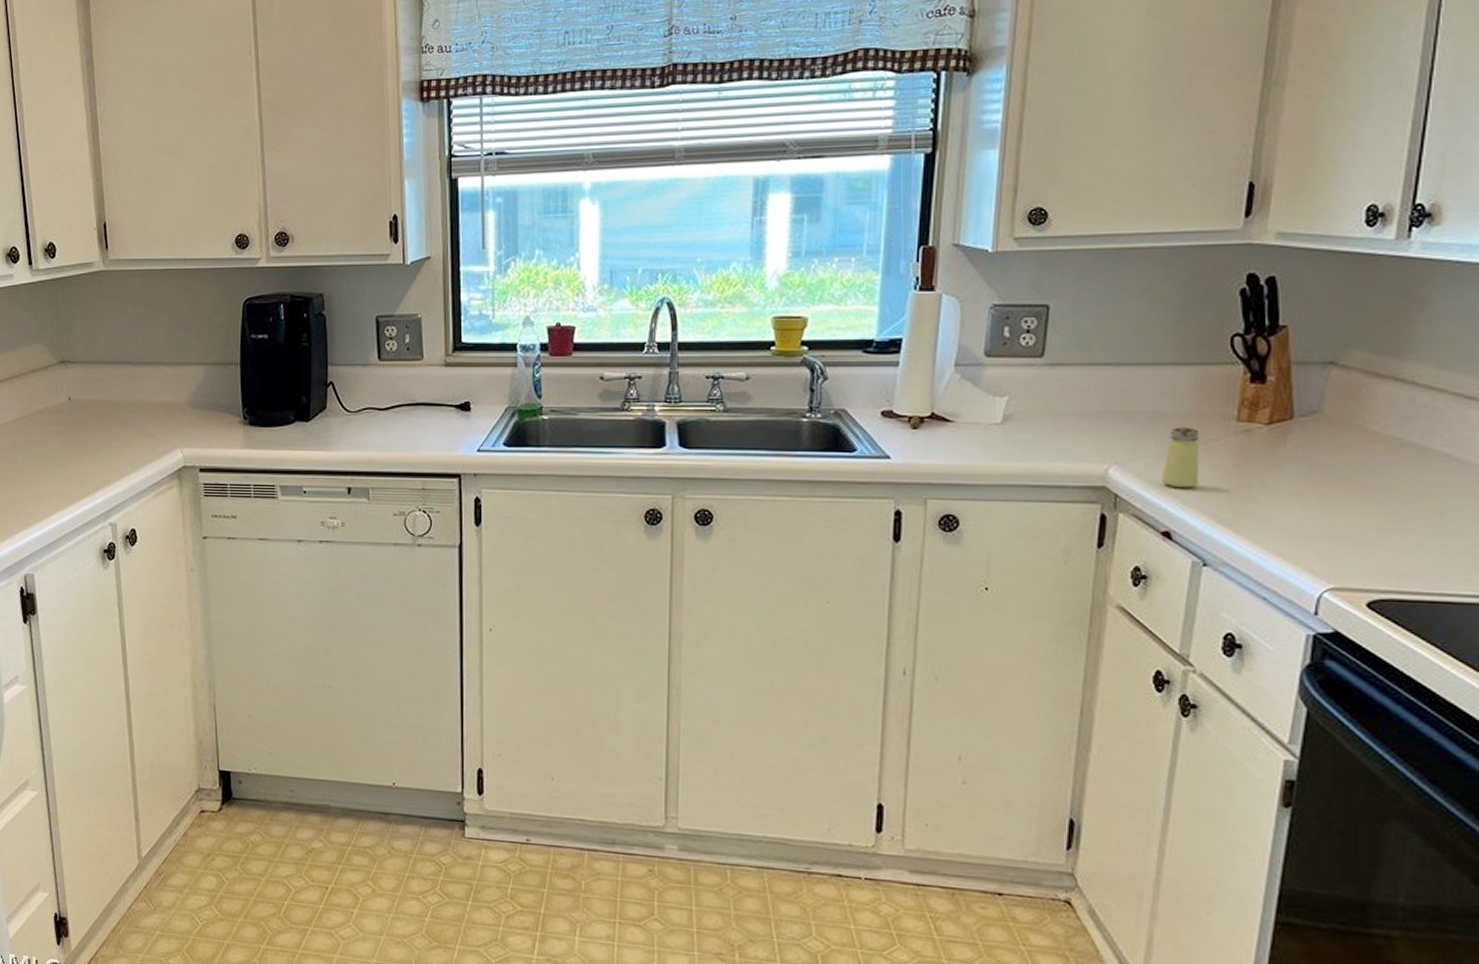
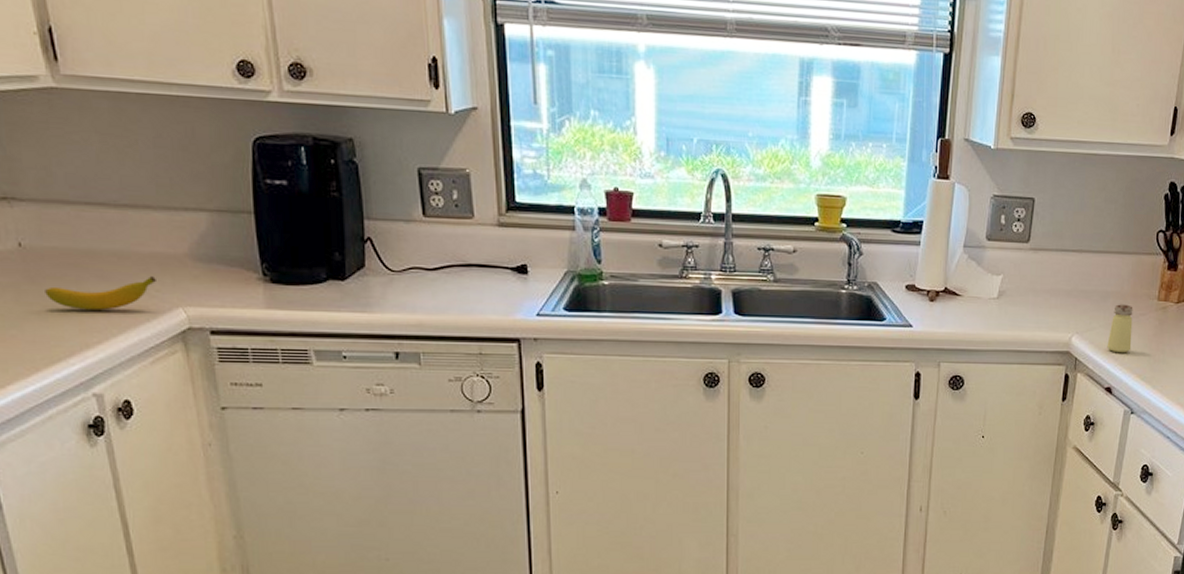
banana: none [83,422,162,452] -> present [45,276,156,310]

